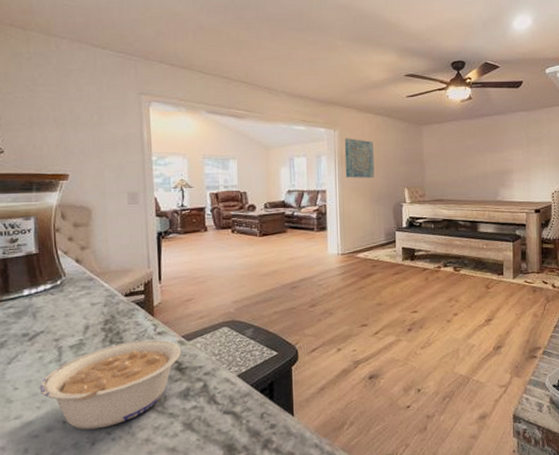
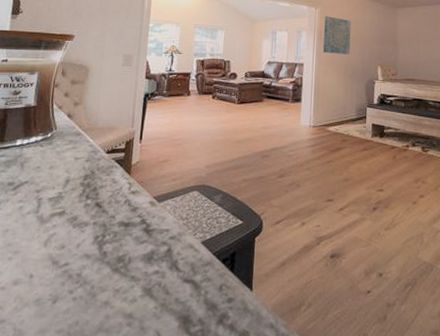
legume: present [39,339,182,430] -> none [14,198,152,287]

